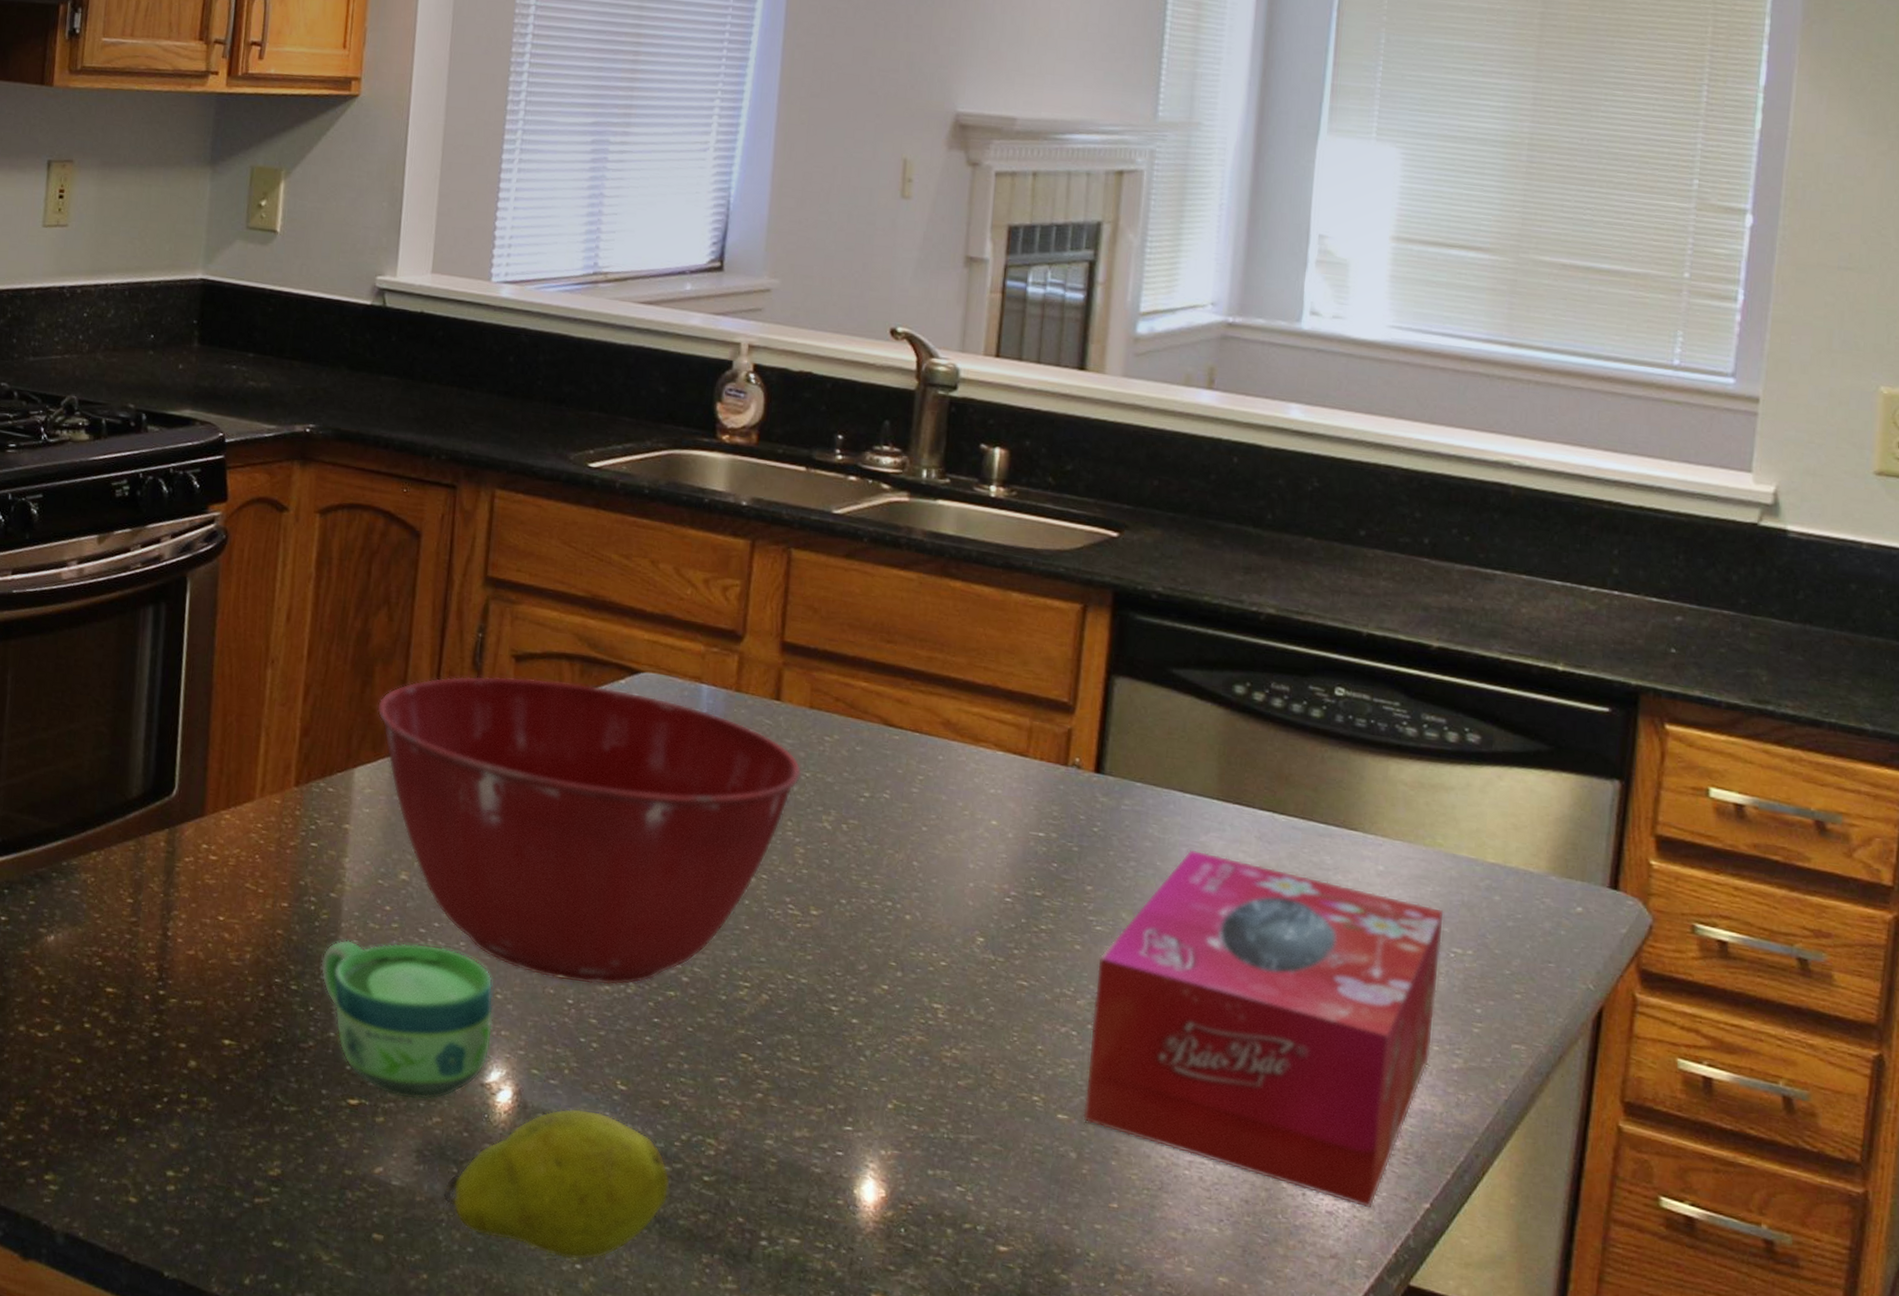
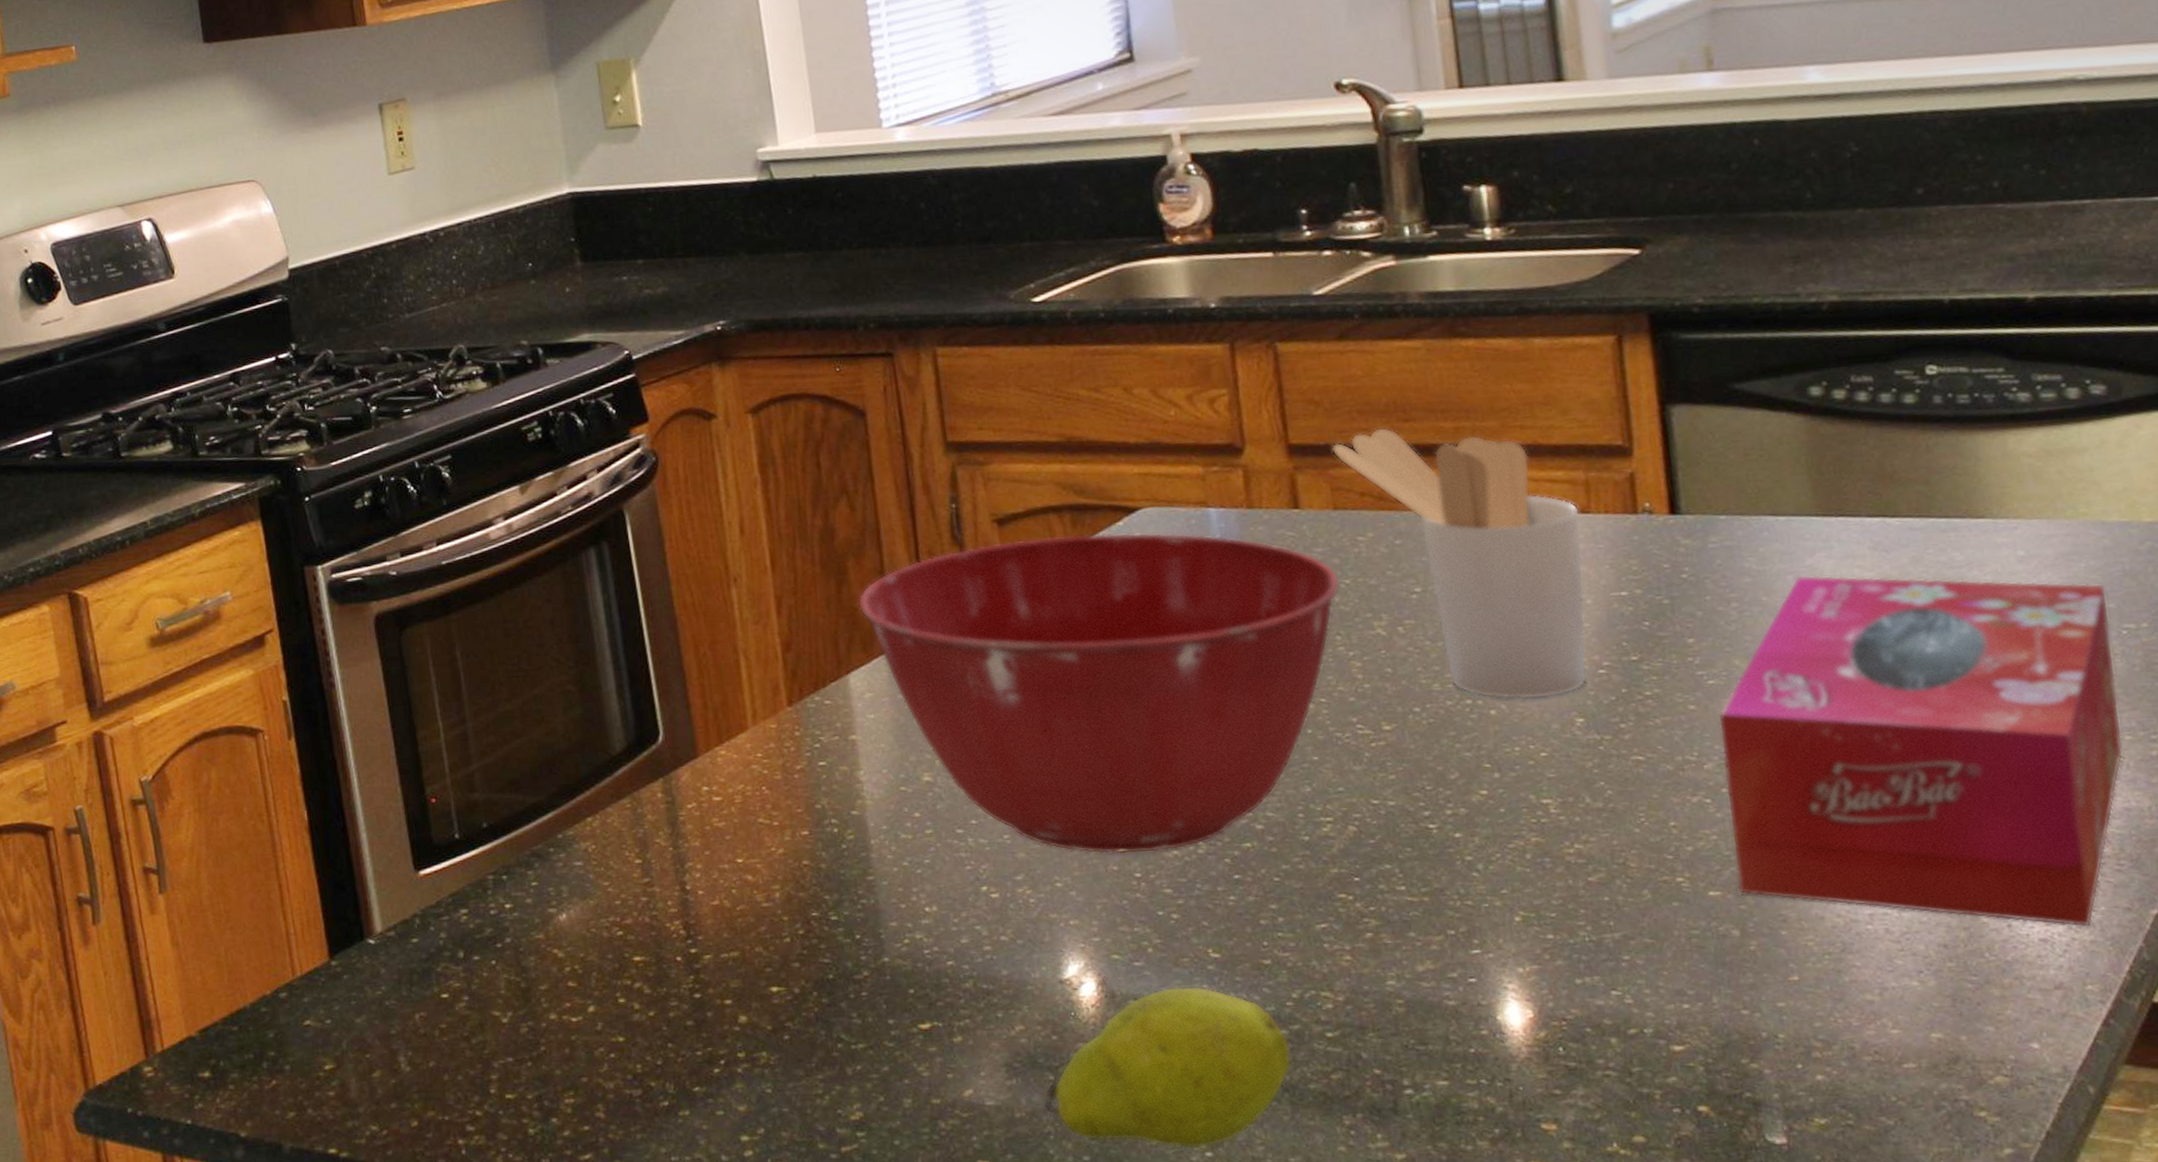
cup: present [321,940,493,1100] -> none [857,844,1062,1012]
utensil holder: none [819,642,1020,915] -> present [1331,427,1588,700]

